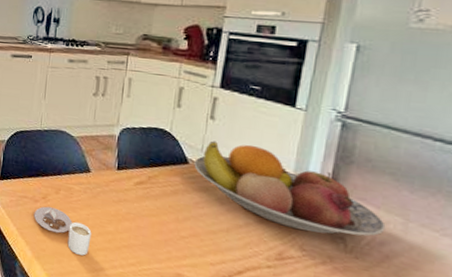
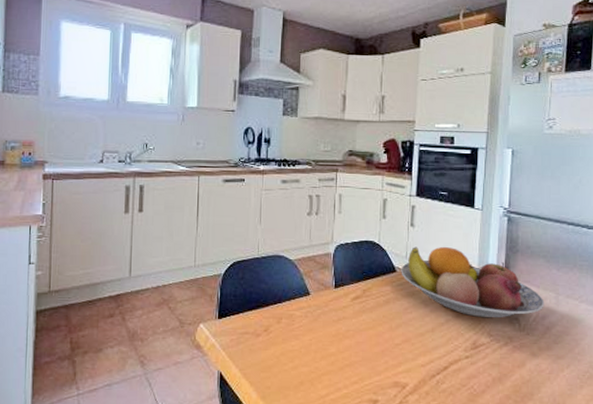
cocoa: present [34,206,92,256] -> none [256,339,315,384]

